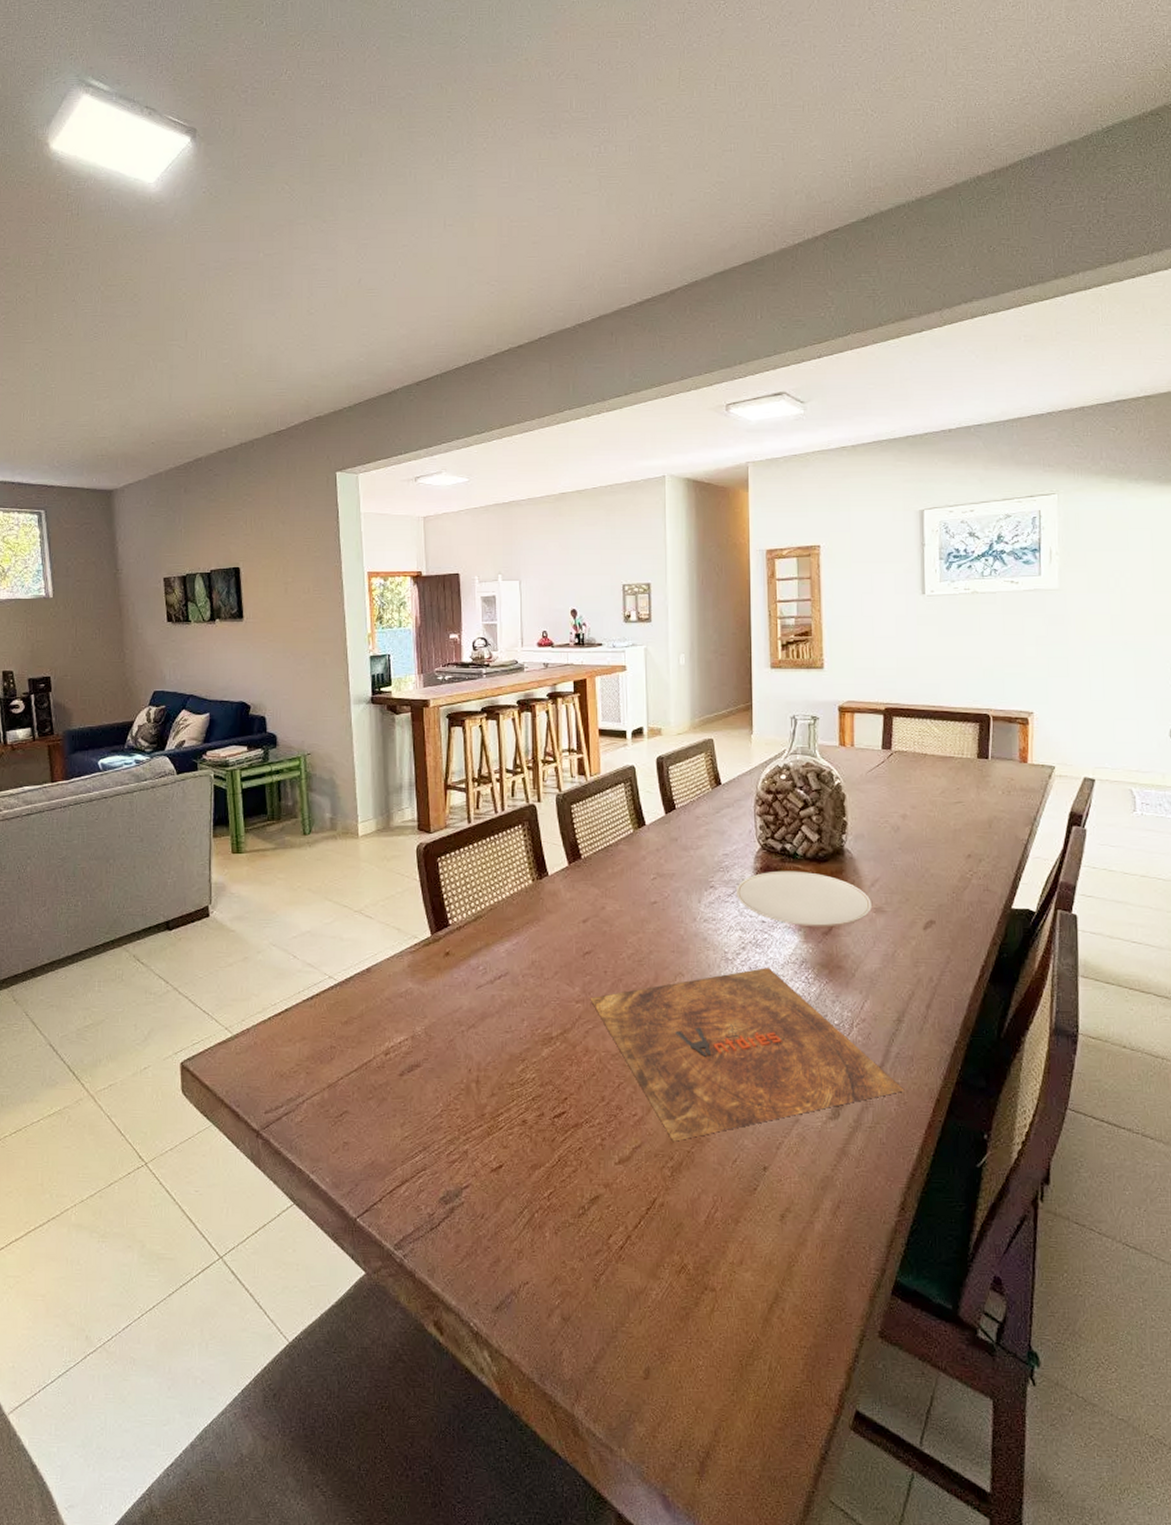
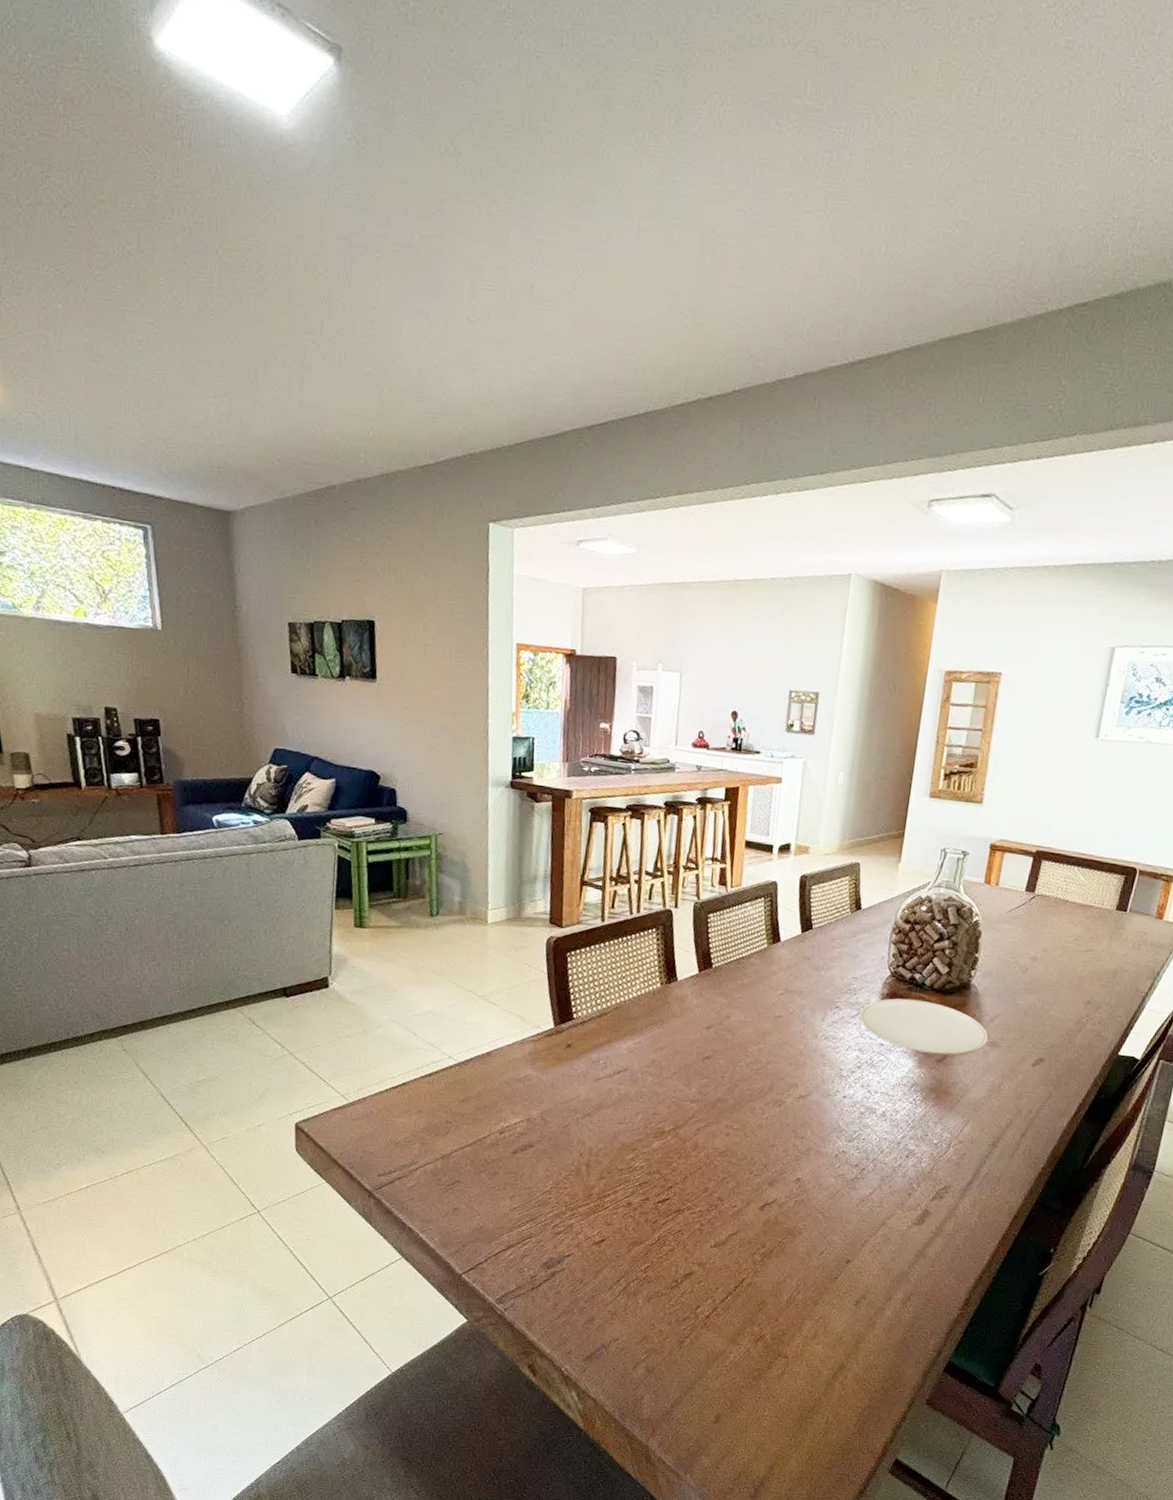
placemat: present [590,968,905,1142] -> none [704,1086,987,1232]

